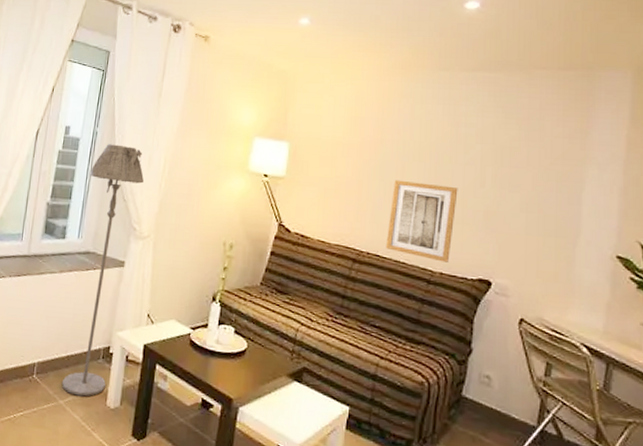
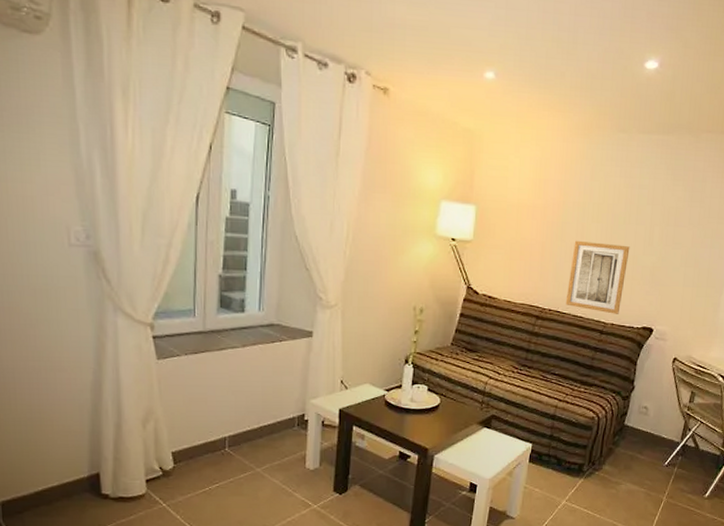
floor lamp: present [61,144,144,397] -> none [257,209,326,463]

